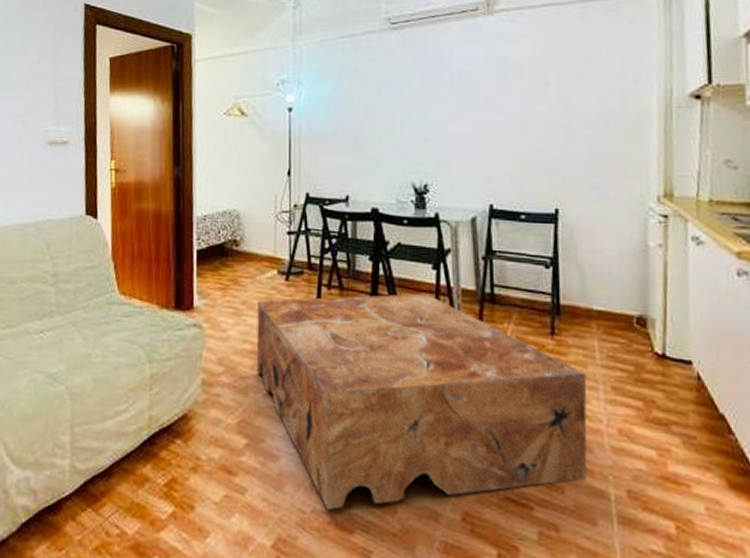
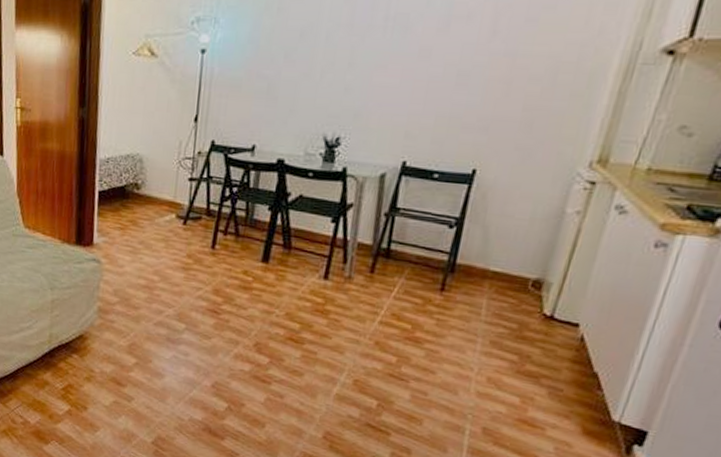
coffee table: present [256,293,587,510] -> none [149,241,468,420]

